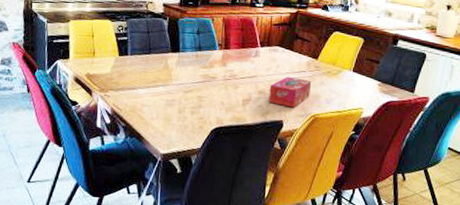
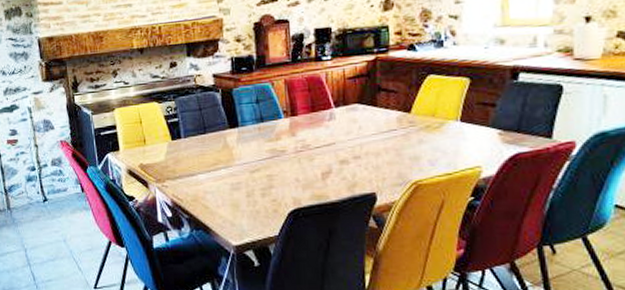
tissue box: present [268,76,312,108] -> none [353,138,407,176]

